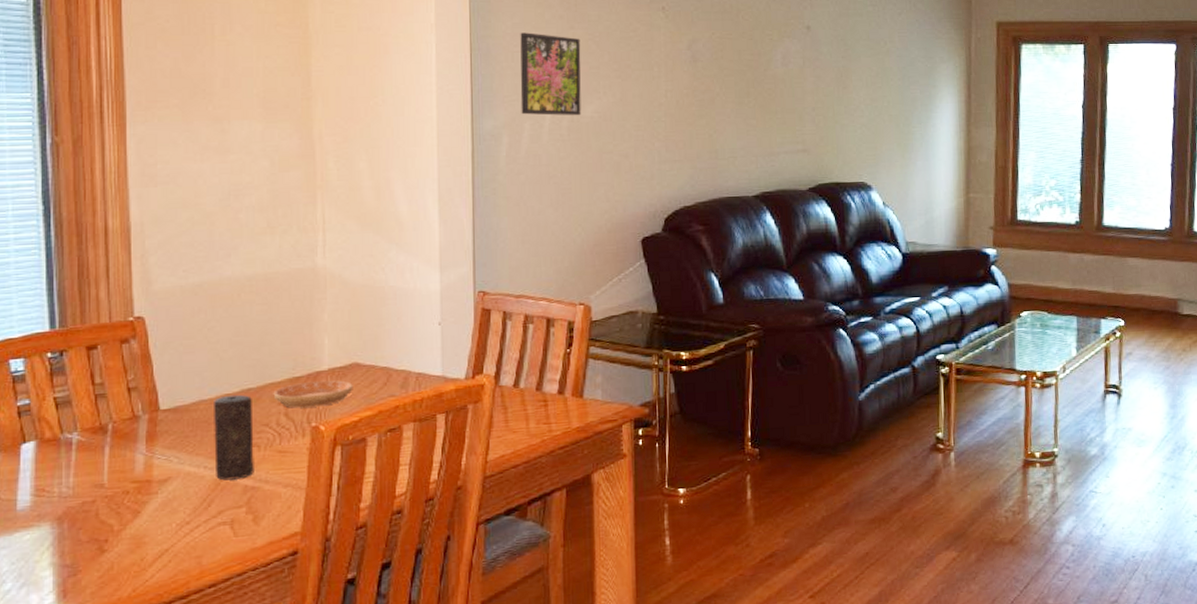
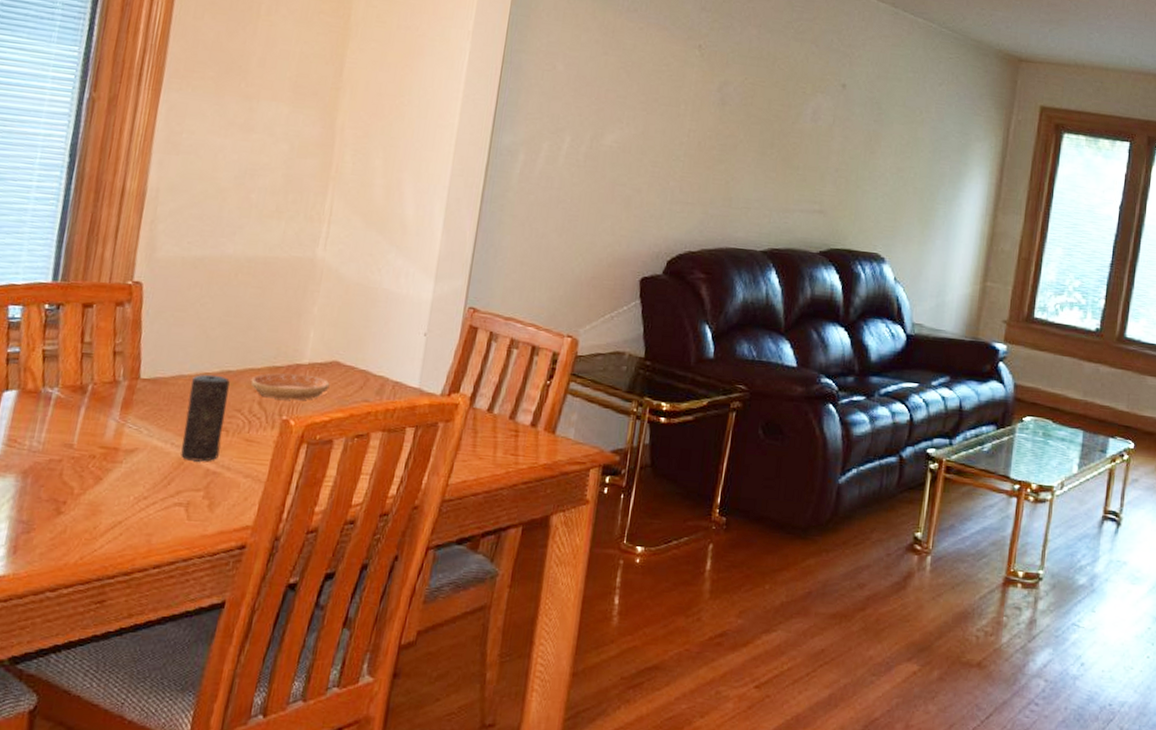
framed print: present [520,32,581,116] -> none [541,51,612,144]

